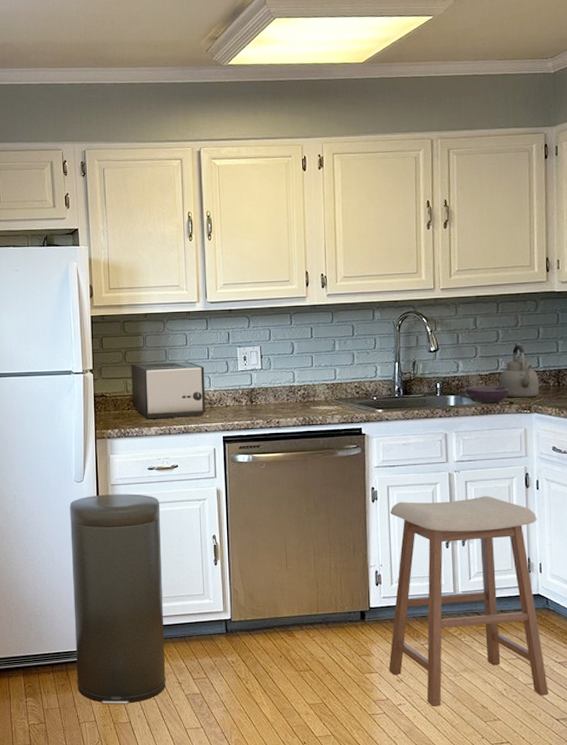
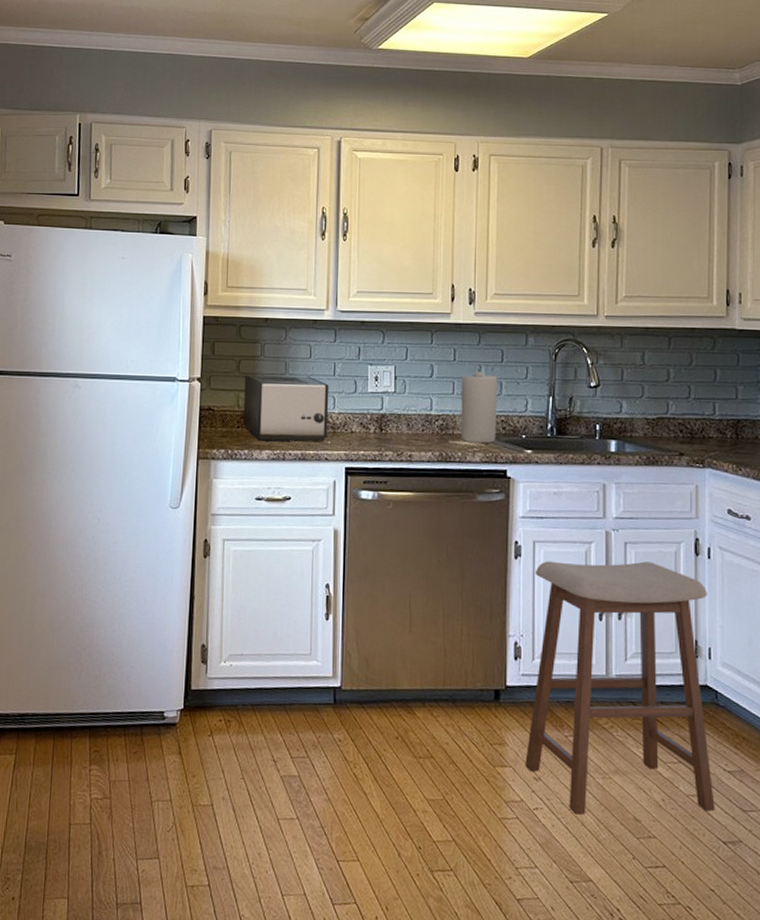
pedal bin: present [70,494,166,705] -> none [152,525,267,784]
paper towel holder: none [318,346,351,408] -> present [460,372,498,444]
bowl: present [465,385,509,405] -> none [628,430,680,454]
kettle: present [499,345,540,398] -> none [668,387,715,450]

